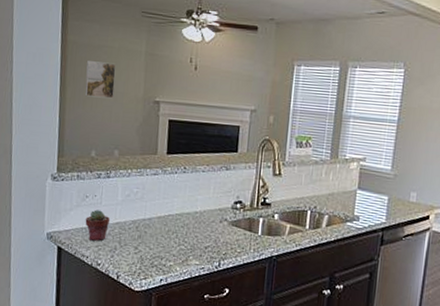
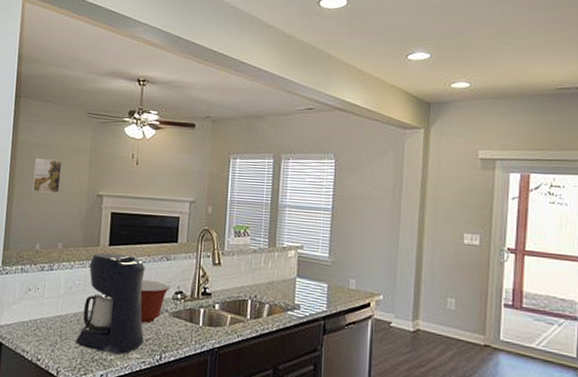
potted succulent: present [85,209,111,241] -> none [26,303,52,335]
coffee maker: none [135,161,204,261] -> present [76,252,145,354]
mixing bowl: none [199,188,230,232] -> present [140,279,171,323]

